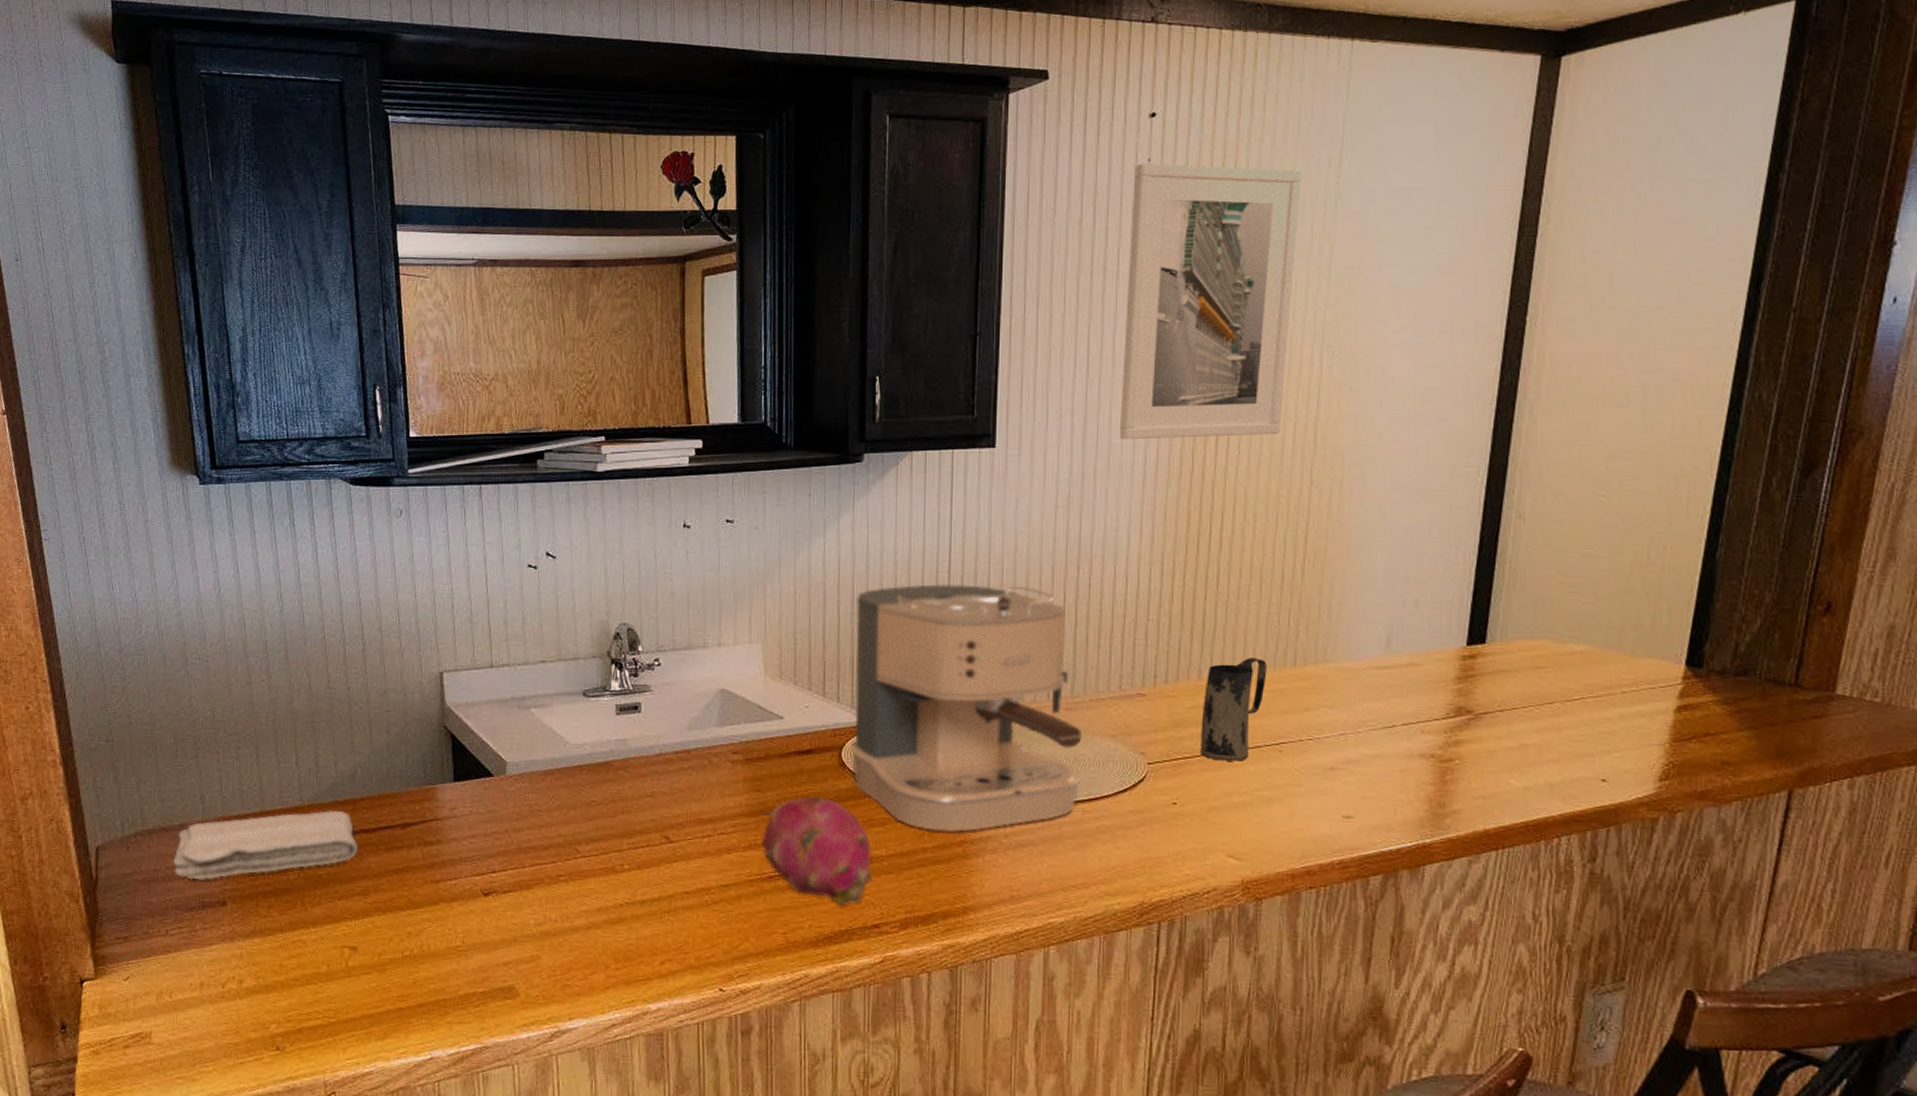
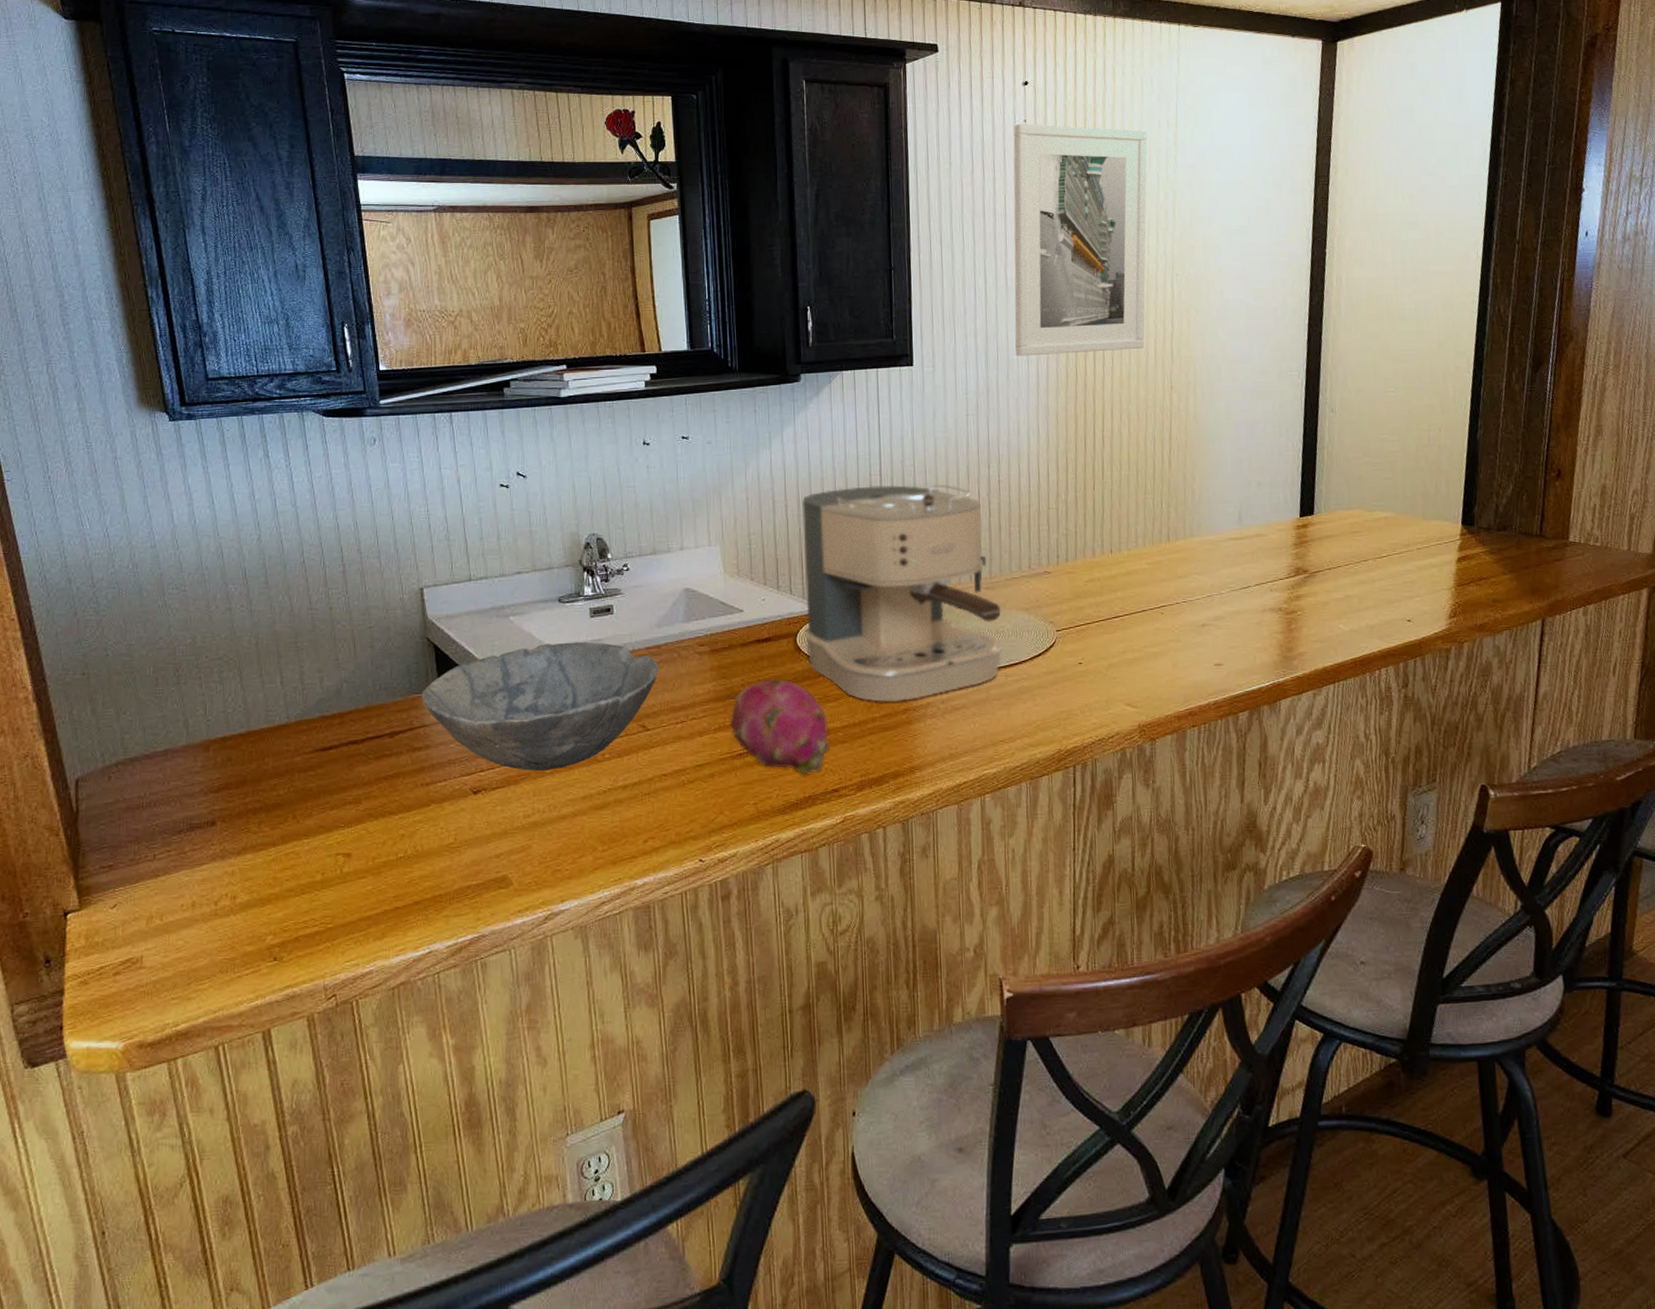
washcloth: present [173,811,358,880] -> none [158,725,347,804]
bowl: none [435,740,687,877] -> present [421,641,659,771]
mug: present [1201,657,1267,761] -> none [1097,536,1147,625]

